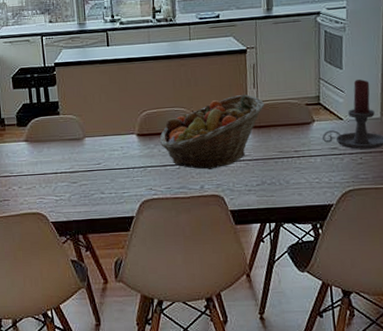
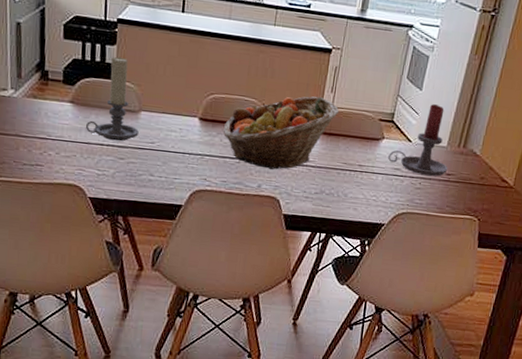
candle holder: none [41,94,86,168] -> present [86,56,139,142]

